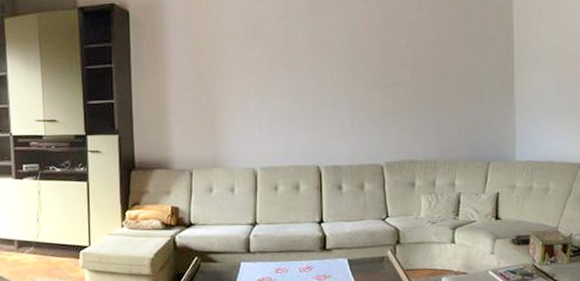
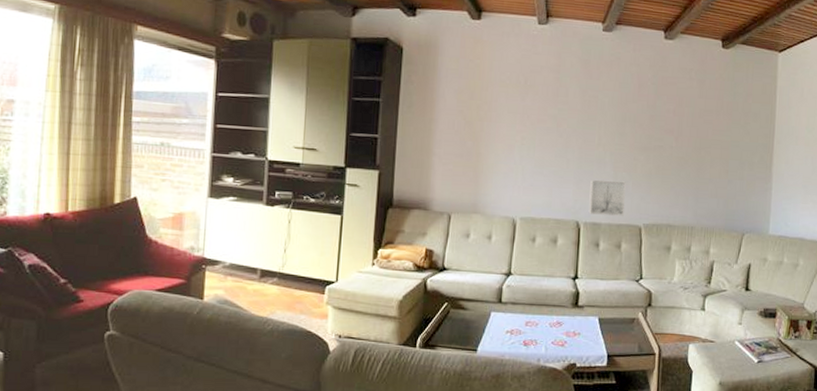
wall art: none [327,121,364,158] -> present [588,179,626,216]

